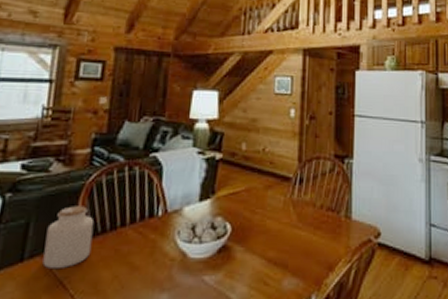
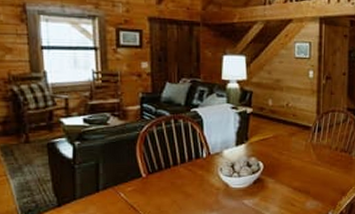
jar: present [42,206,95,270] -> none [114,150,152,197]

